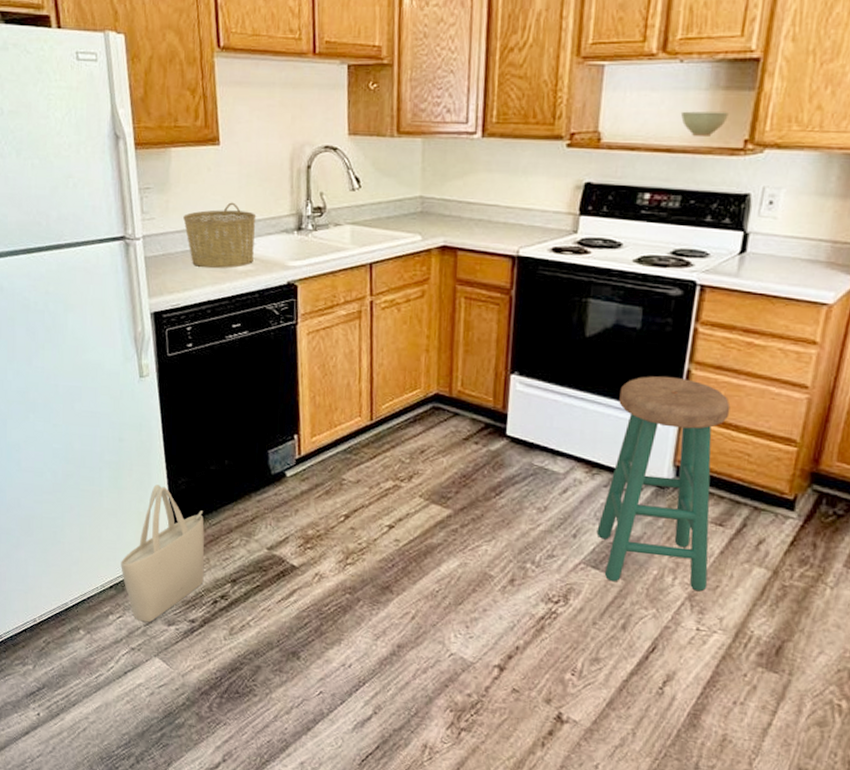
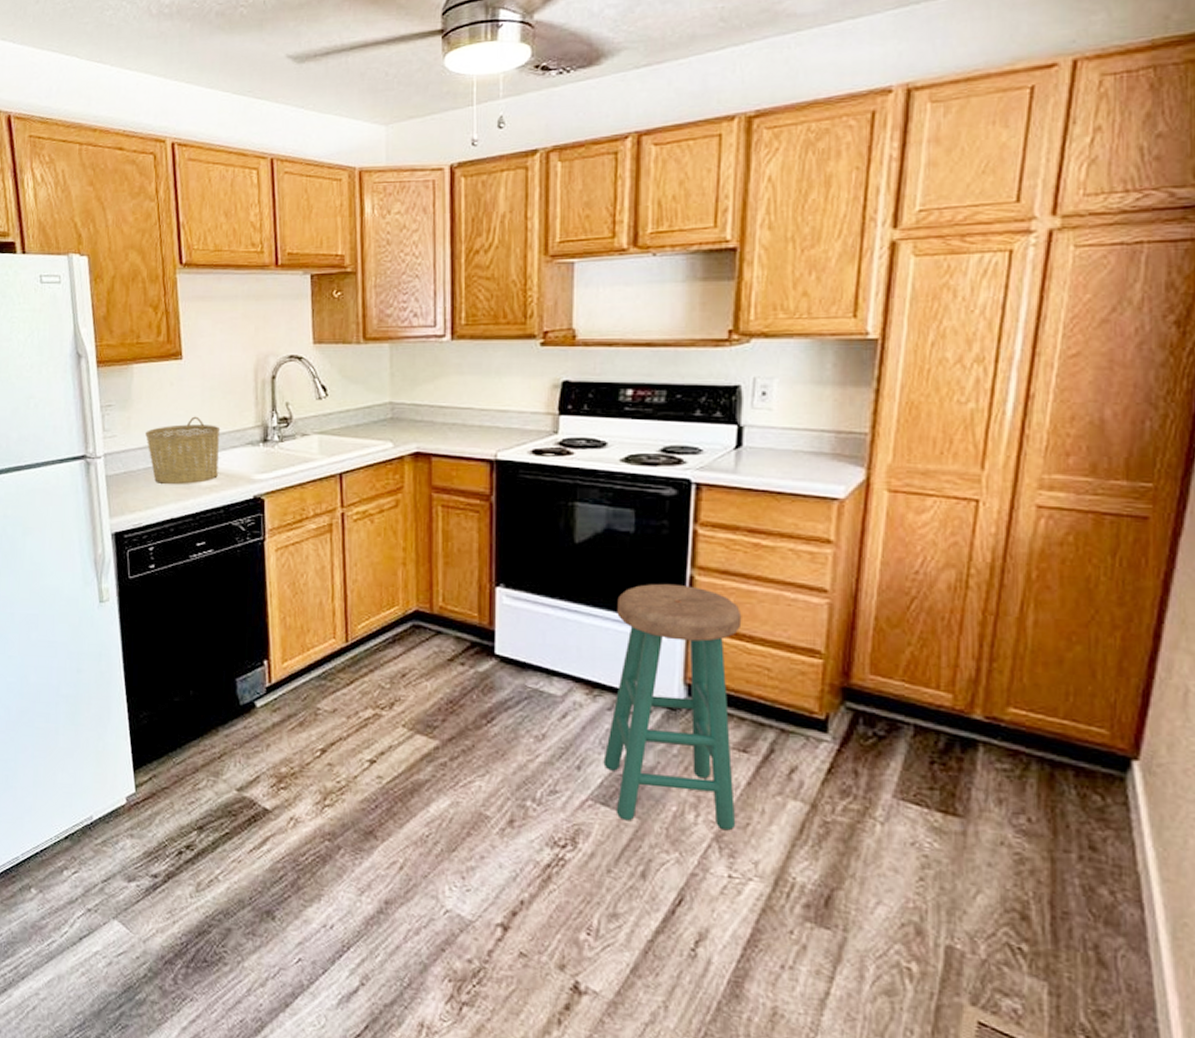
shopping bag: present [121,484,205,623] -> none [77,720,169,879]
bowl: present [680,111,729,138] -> none [658,303,709,330]

